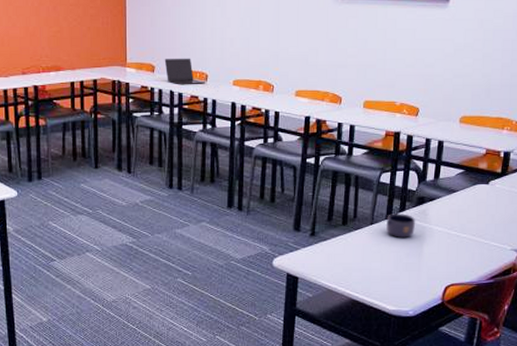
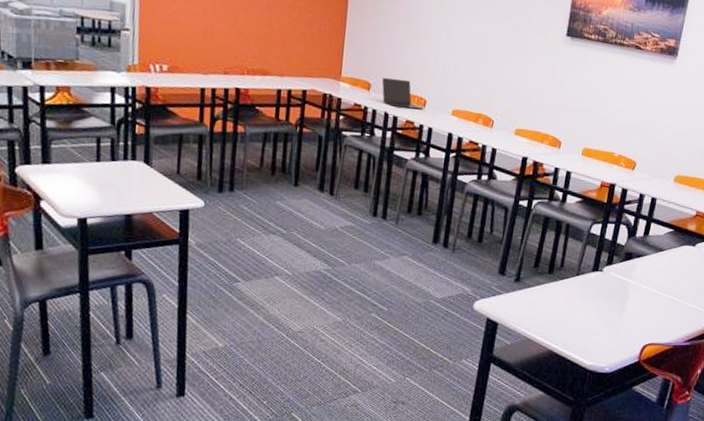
mug: present [385,213,416,237] -> none [591,266,622,292]

